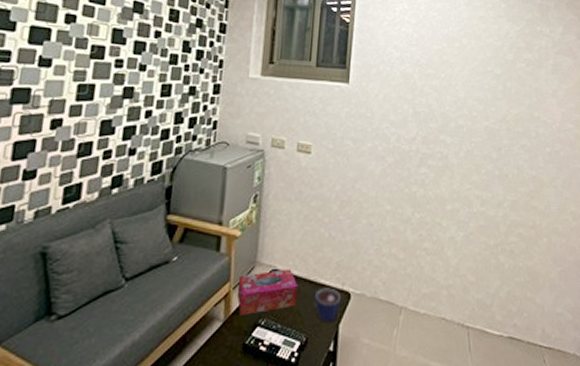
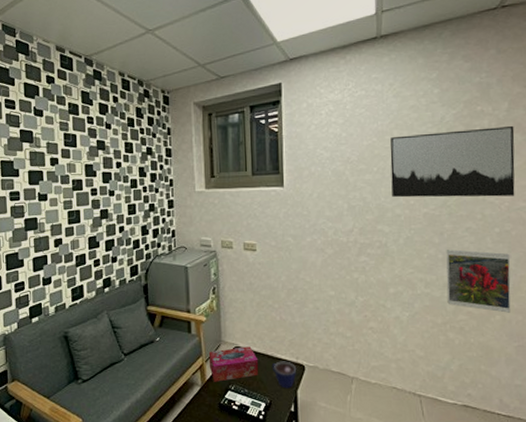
wall art: none [457,45,567,117] -> present [390,125,515,198]
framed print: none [500,166,558,236] -> present [446,249,511,313]

